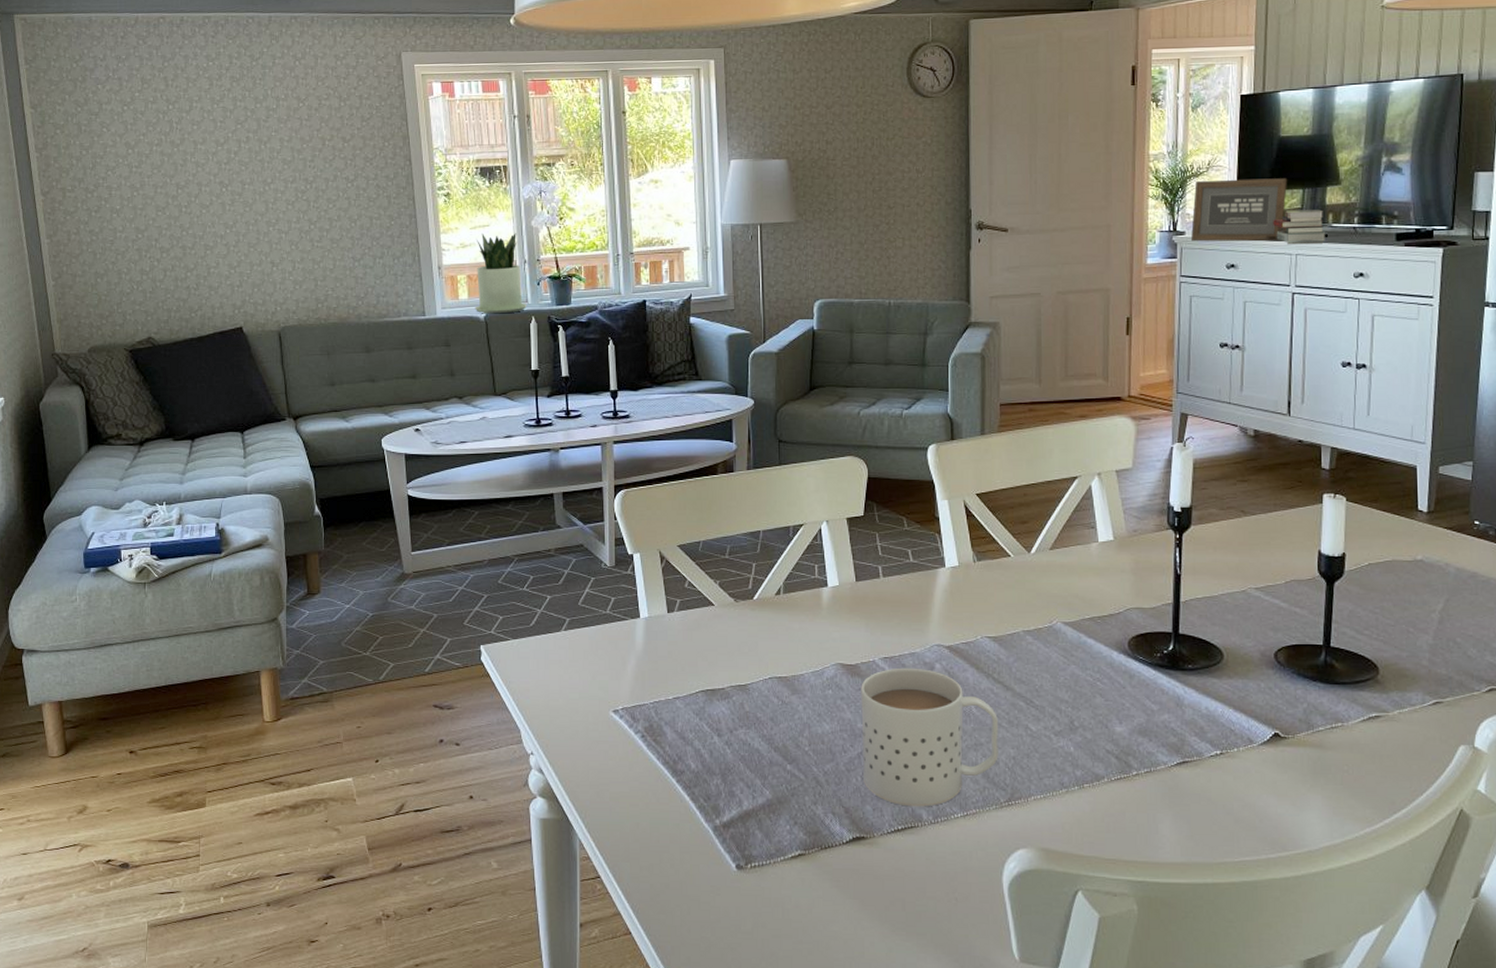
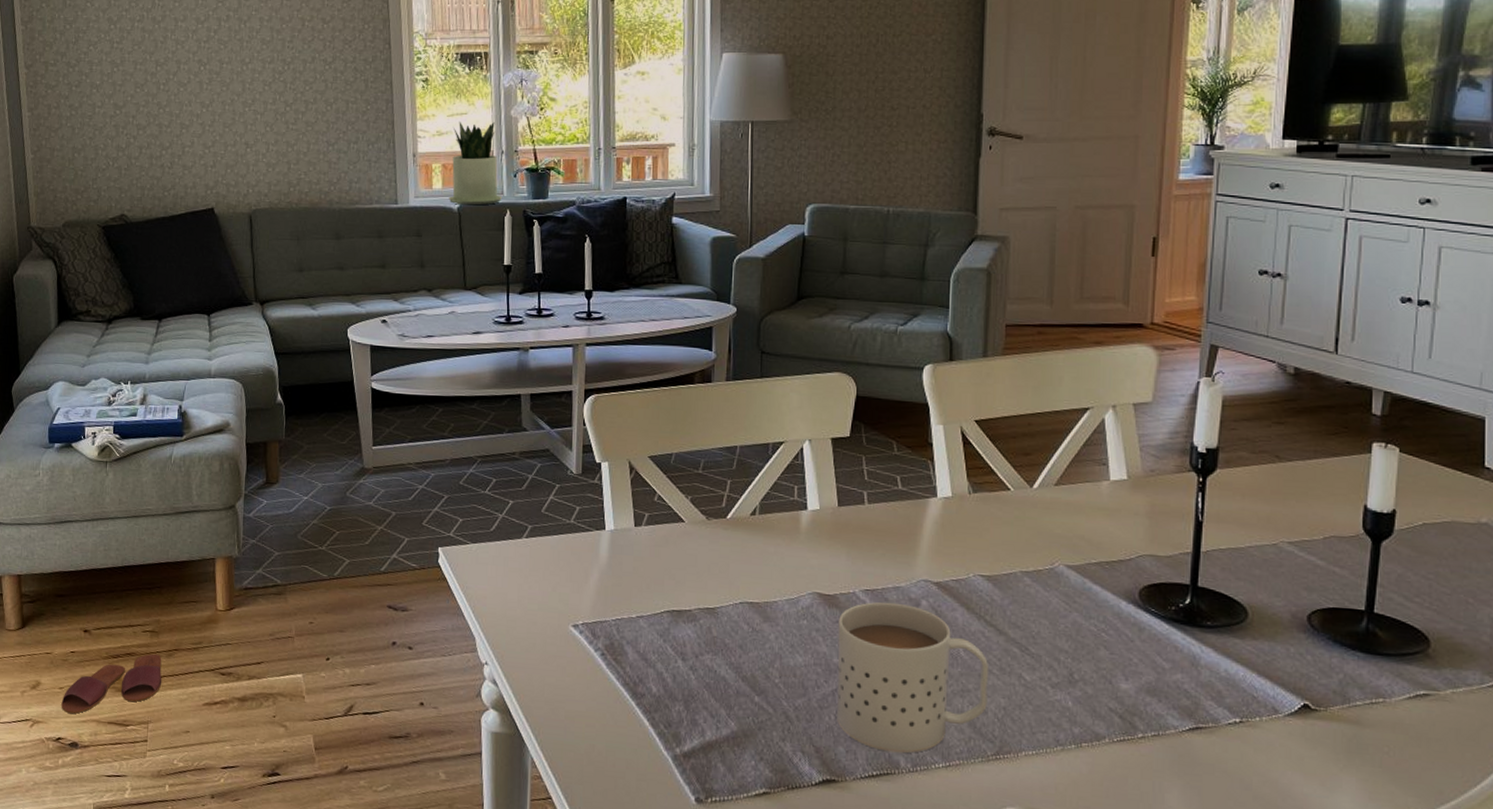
slippers: none [110,769,212,836] -> present [61,653,162,714]
picture frame: present [1191,178,1288,242] -> none [1231,90,1346,161]
books: present [1273,209,1326,245] -> none [1327,126,1389,166]

